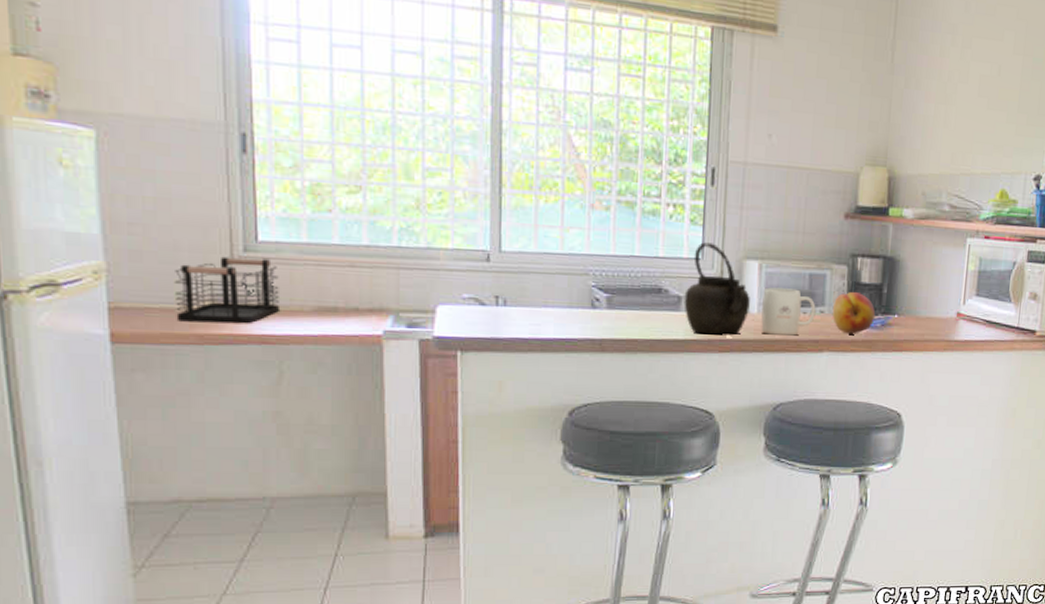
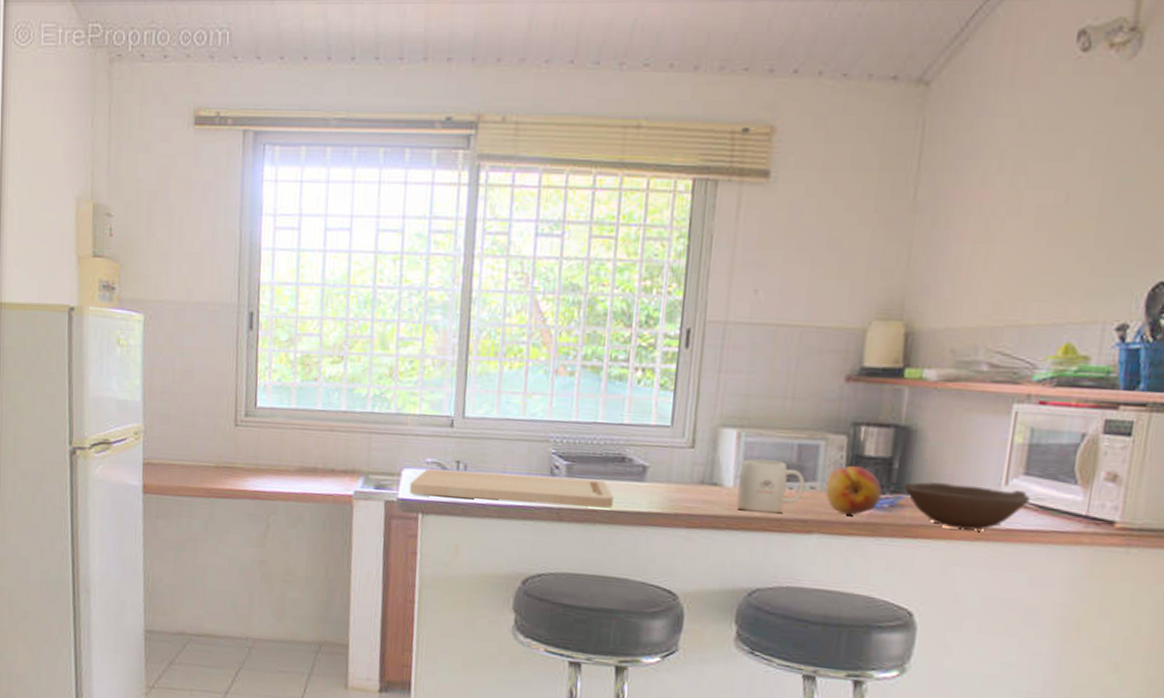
dish rack: present [173,256,279,323] -> none [191,421,271,480]
cutting board: none [445,304,652,338] -> present [409,468,613,509]
kettle: present [684,242,750,337] -> none [649,408,725,511]
bowl: none [891,304,981,343] -> present [903,482,1031,531]

